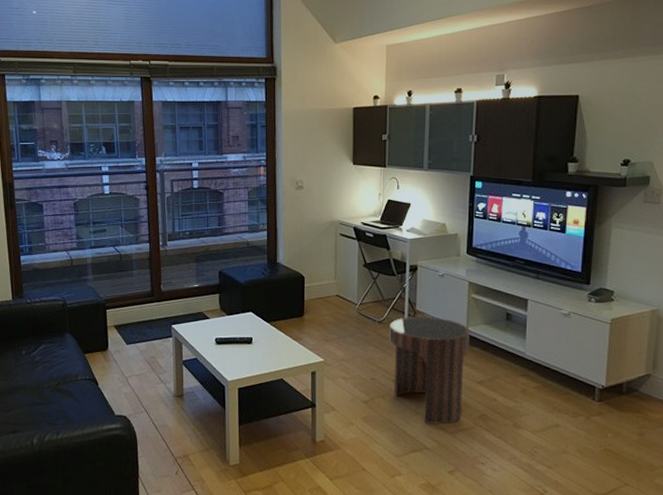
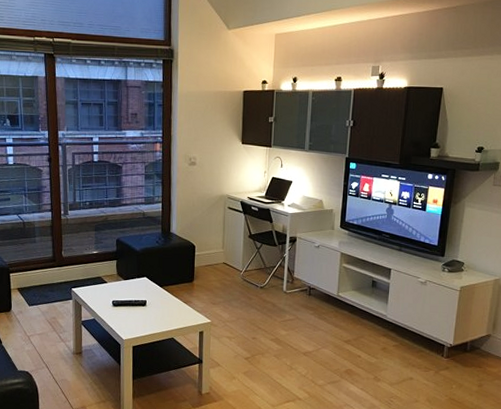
side table: present [389,316,469,424] -> none [270,282,340,378]

